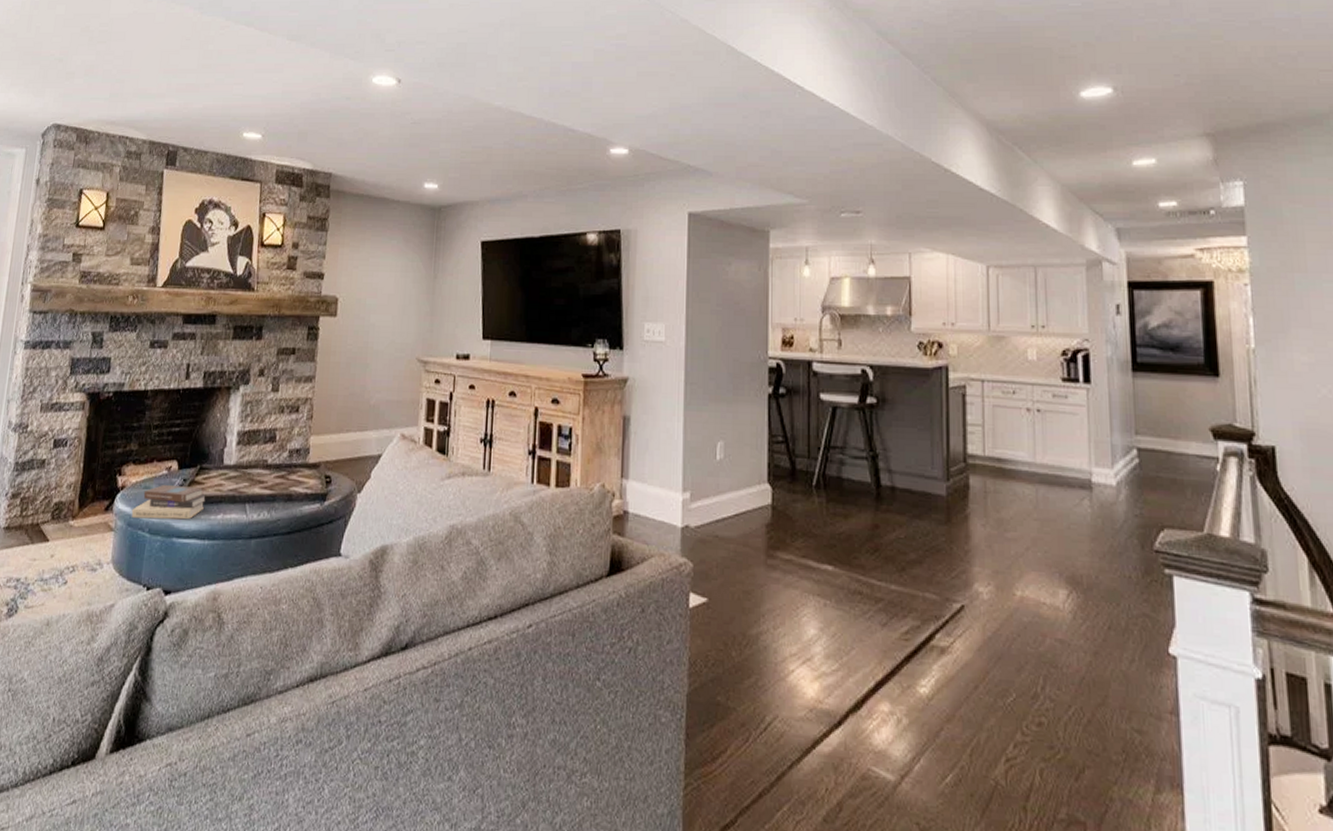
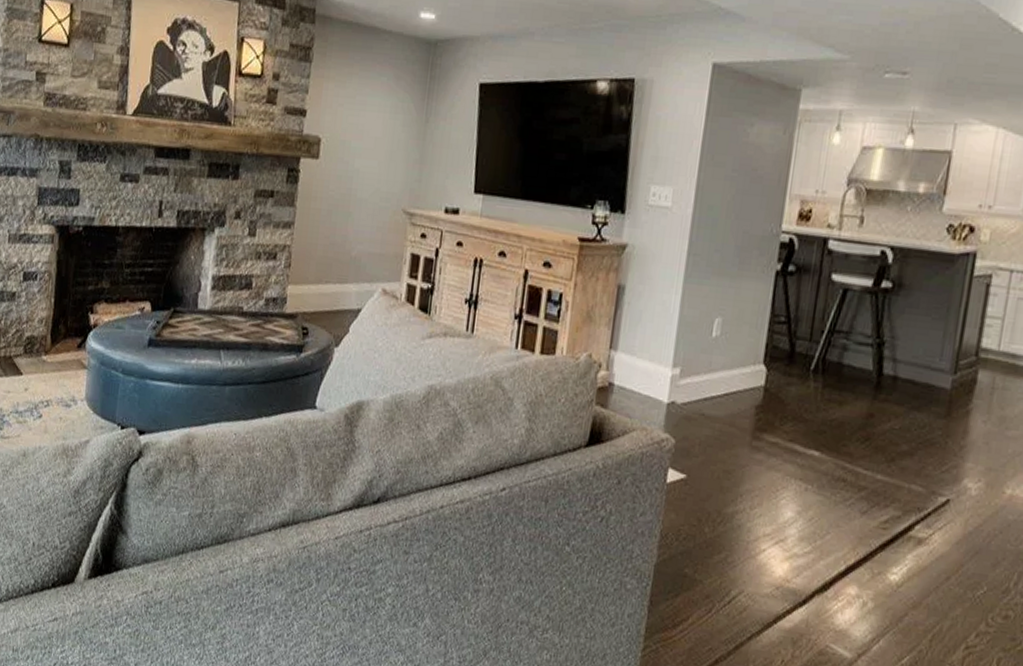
books: present [131,485,206,520] -> none [104,325,180,363]

